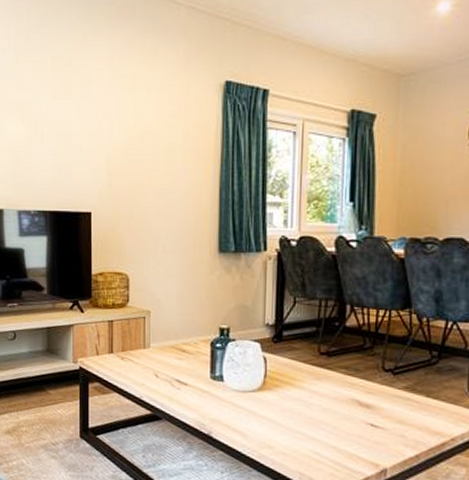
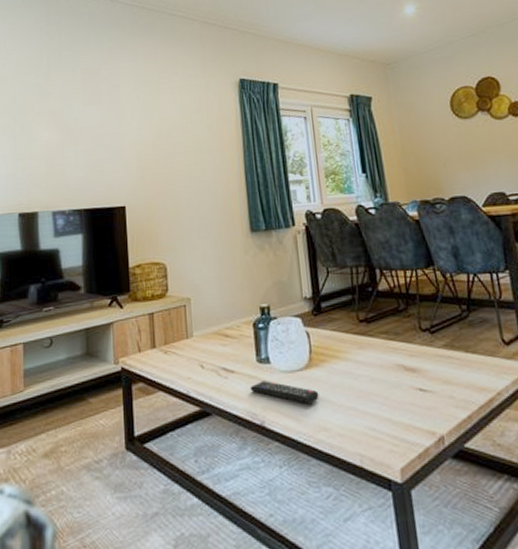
remote control: none [201,396,268,424] -> present [250,381,319,405]

